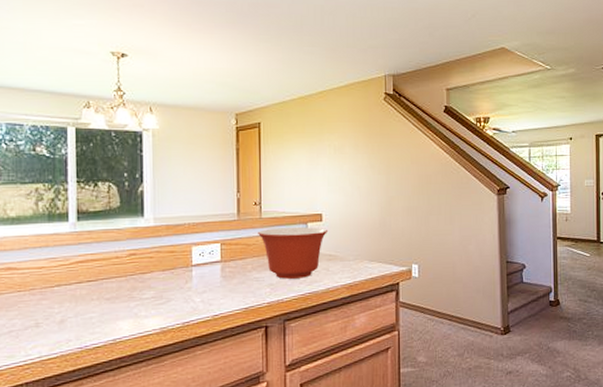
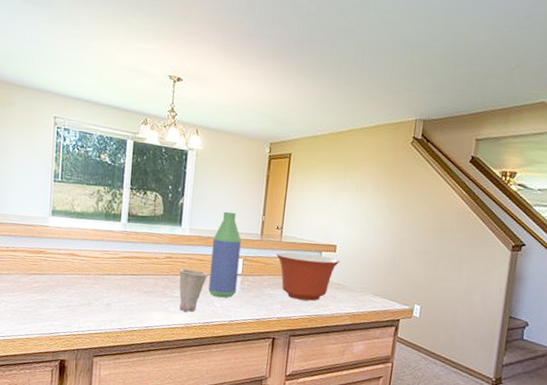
cup: none [146,263,181,314] -> present [179,268,208,312]
bottle: none [183,193,217,291] -> present [208,211,241,298]

